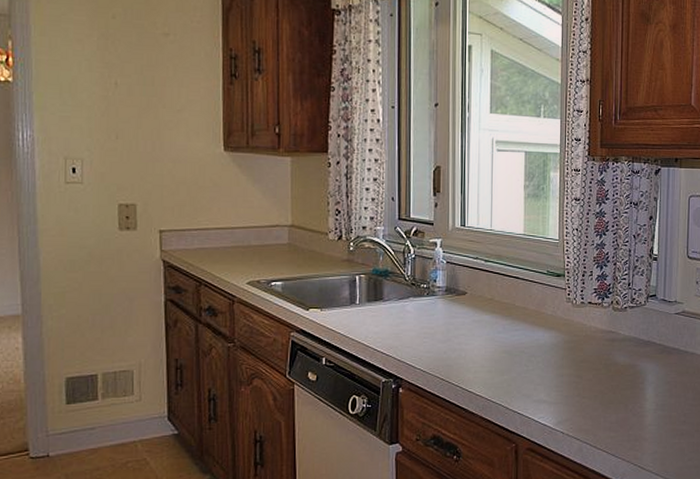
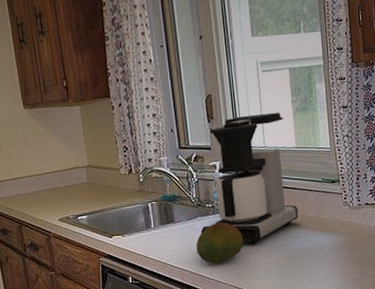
fruit: none [404,306,457,351] -> present [196,222,244,264]
coffee maker: none [411,193,519,335] -> present [200,112,299,245]

